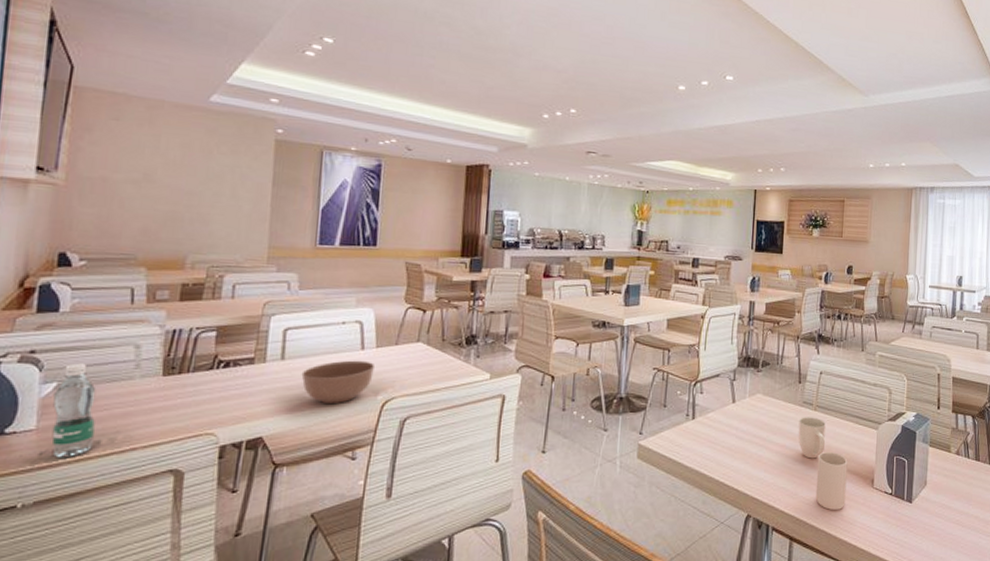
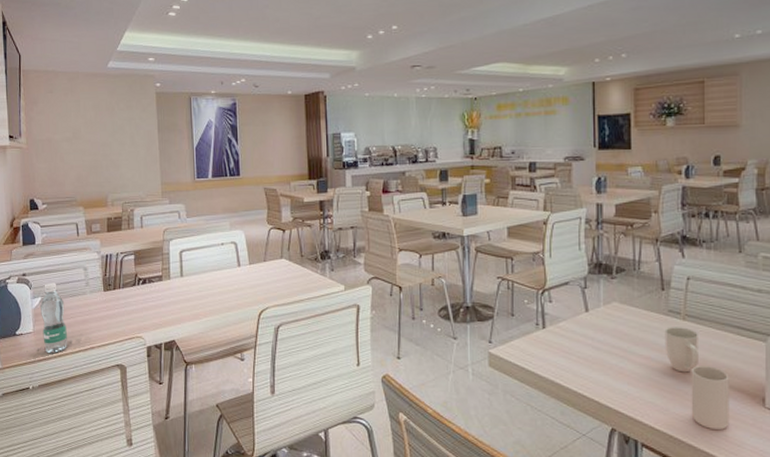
bowl: present [301,360,374,405] -> none [196,276,250,314]

